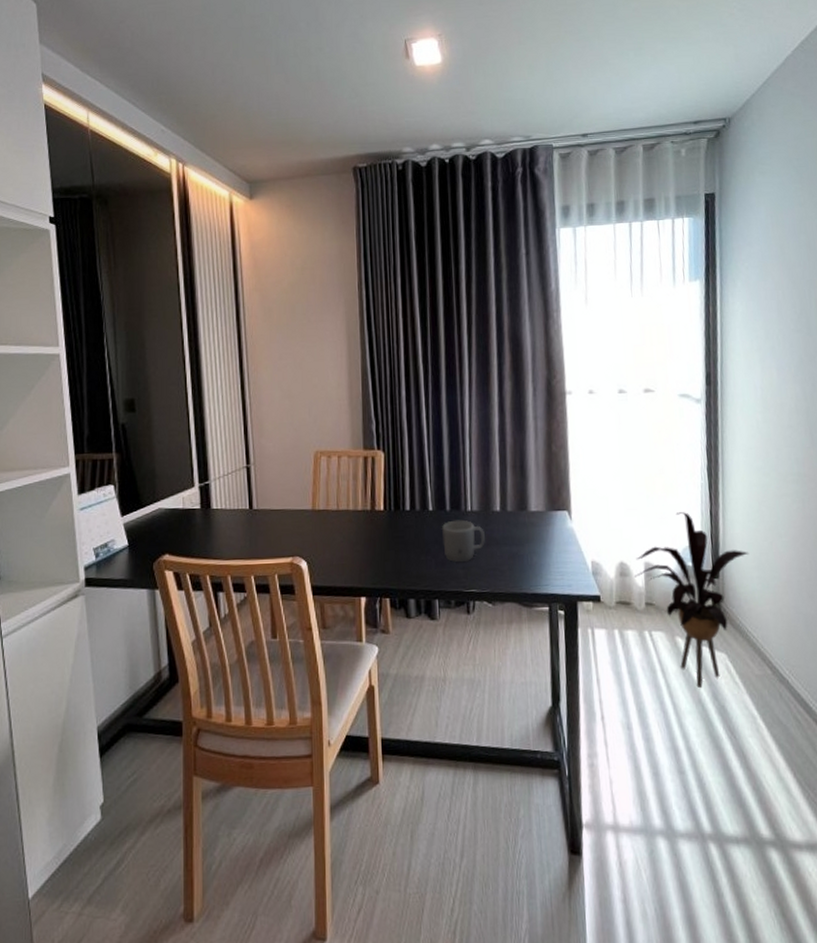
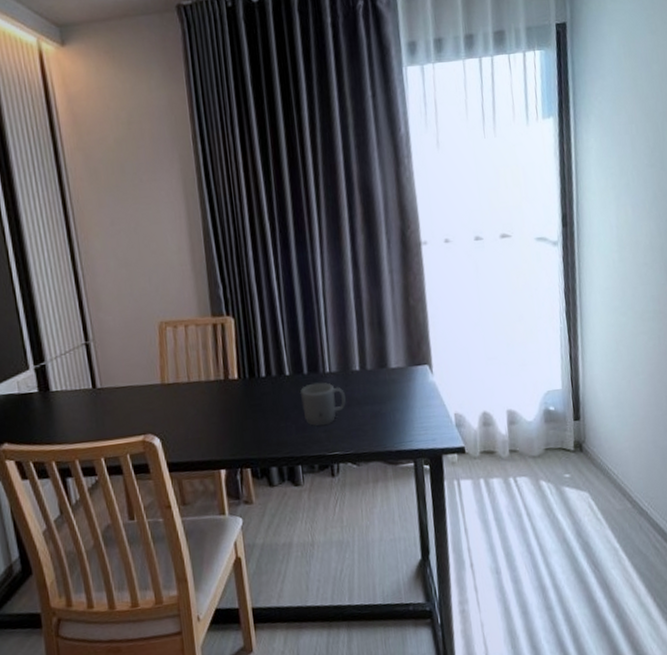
house plant: present [634,512,750,689] -> none [497,357,609,528]

